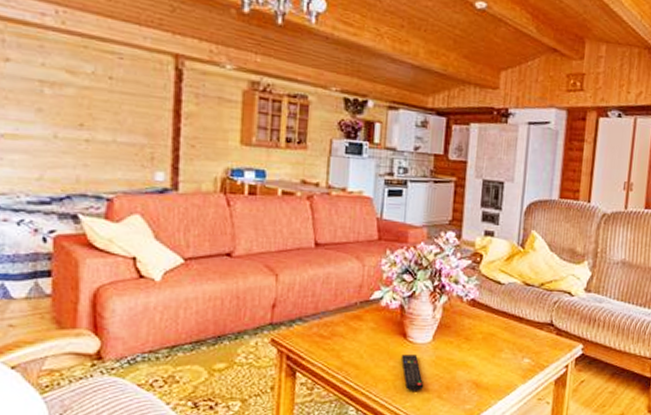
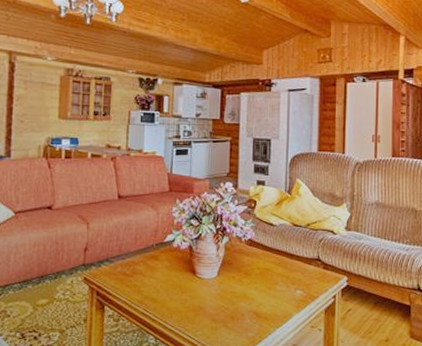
remote control: present [401,354,424,391] -> none [191,289,212,321]

